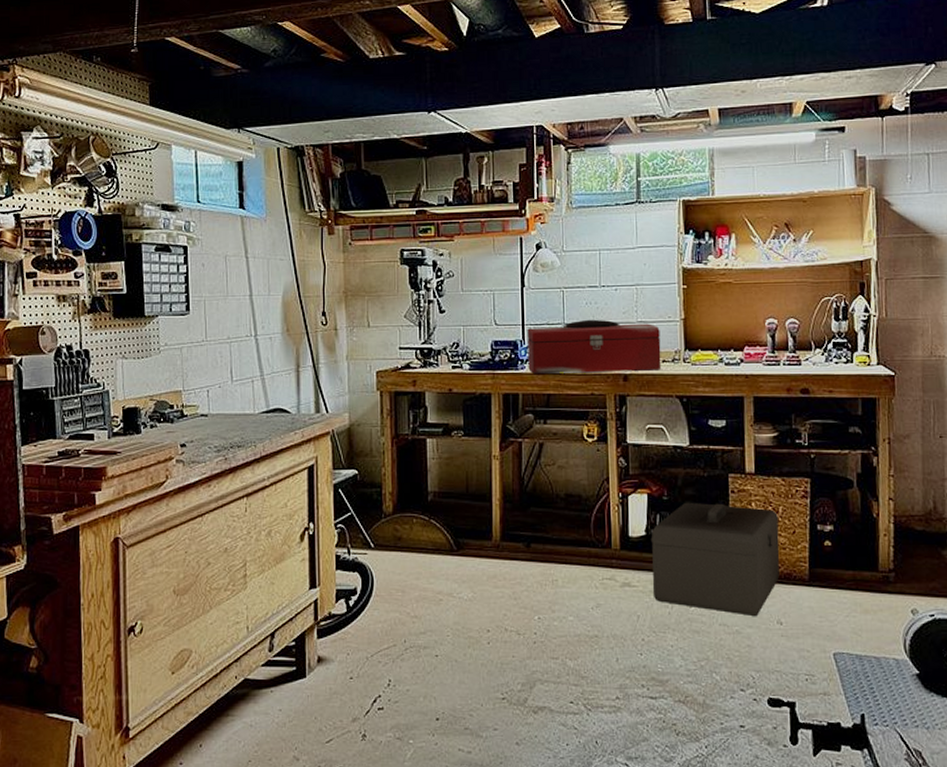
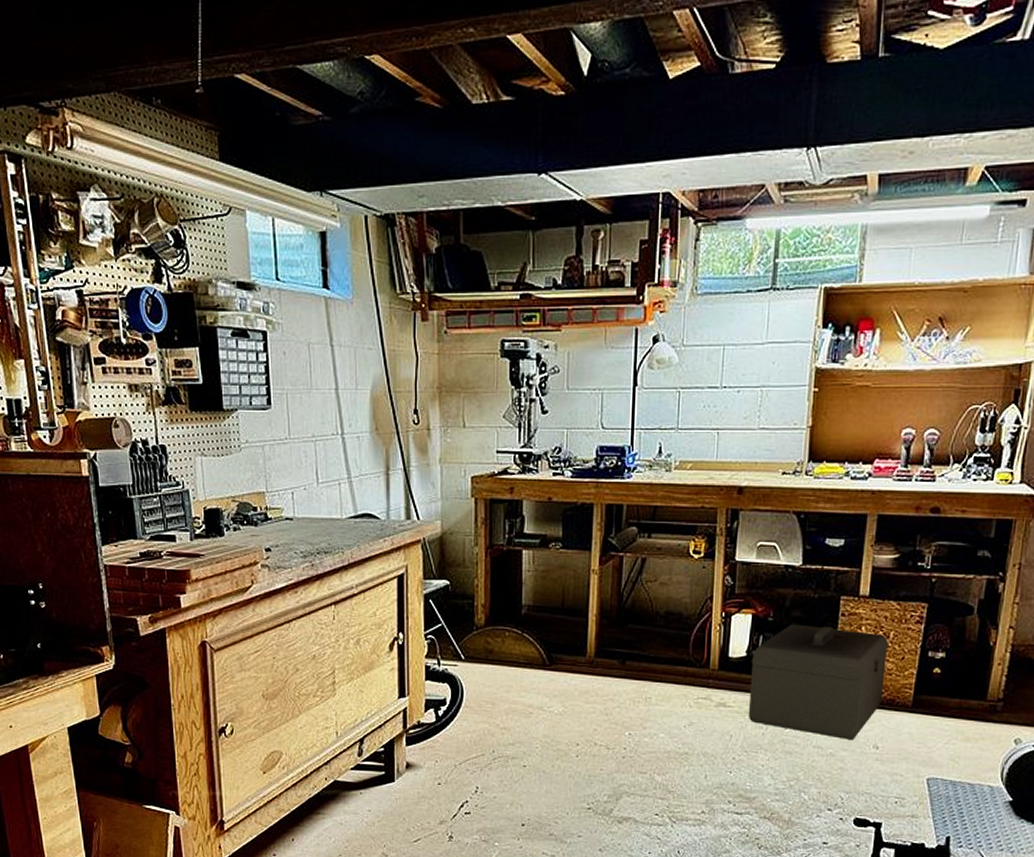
toolbox: present [527,319,662,374] -> none [635,424,783,484]

